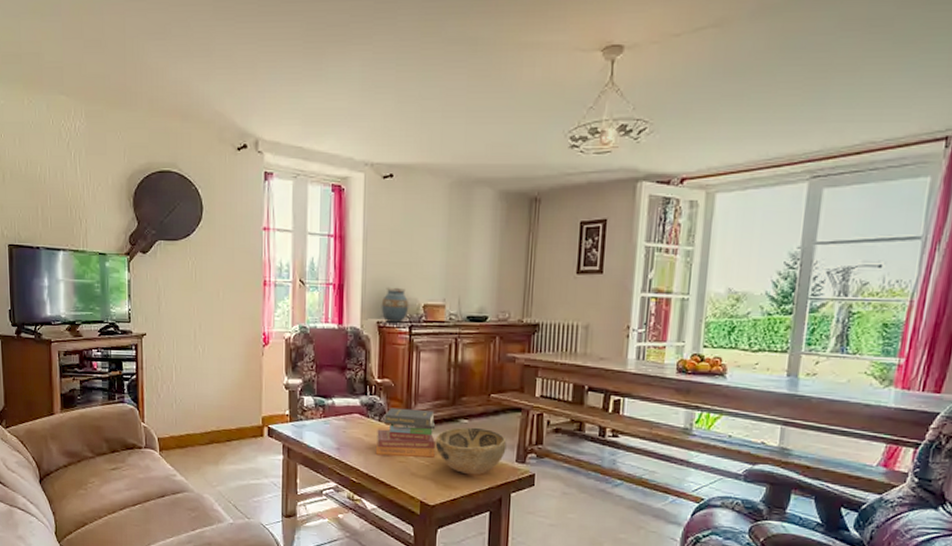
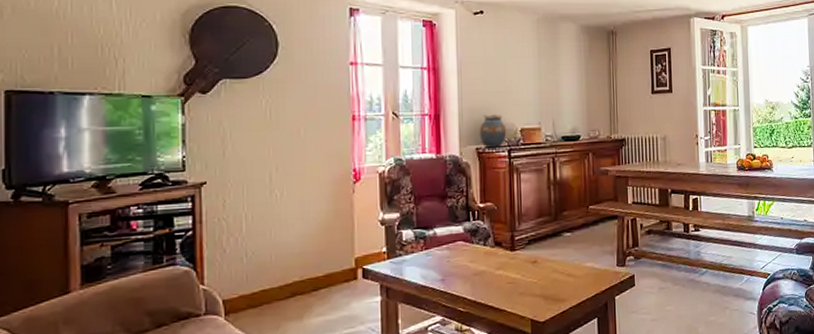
books: present [376,408,436,458] -> none [483,228,542,279]
decorative bowl: present [435,427,507,475] -> none [541,238,607,286]

